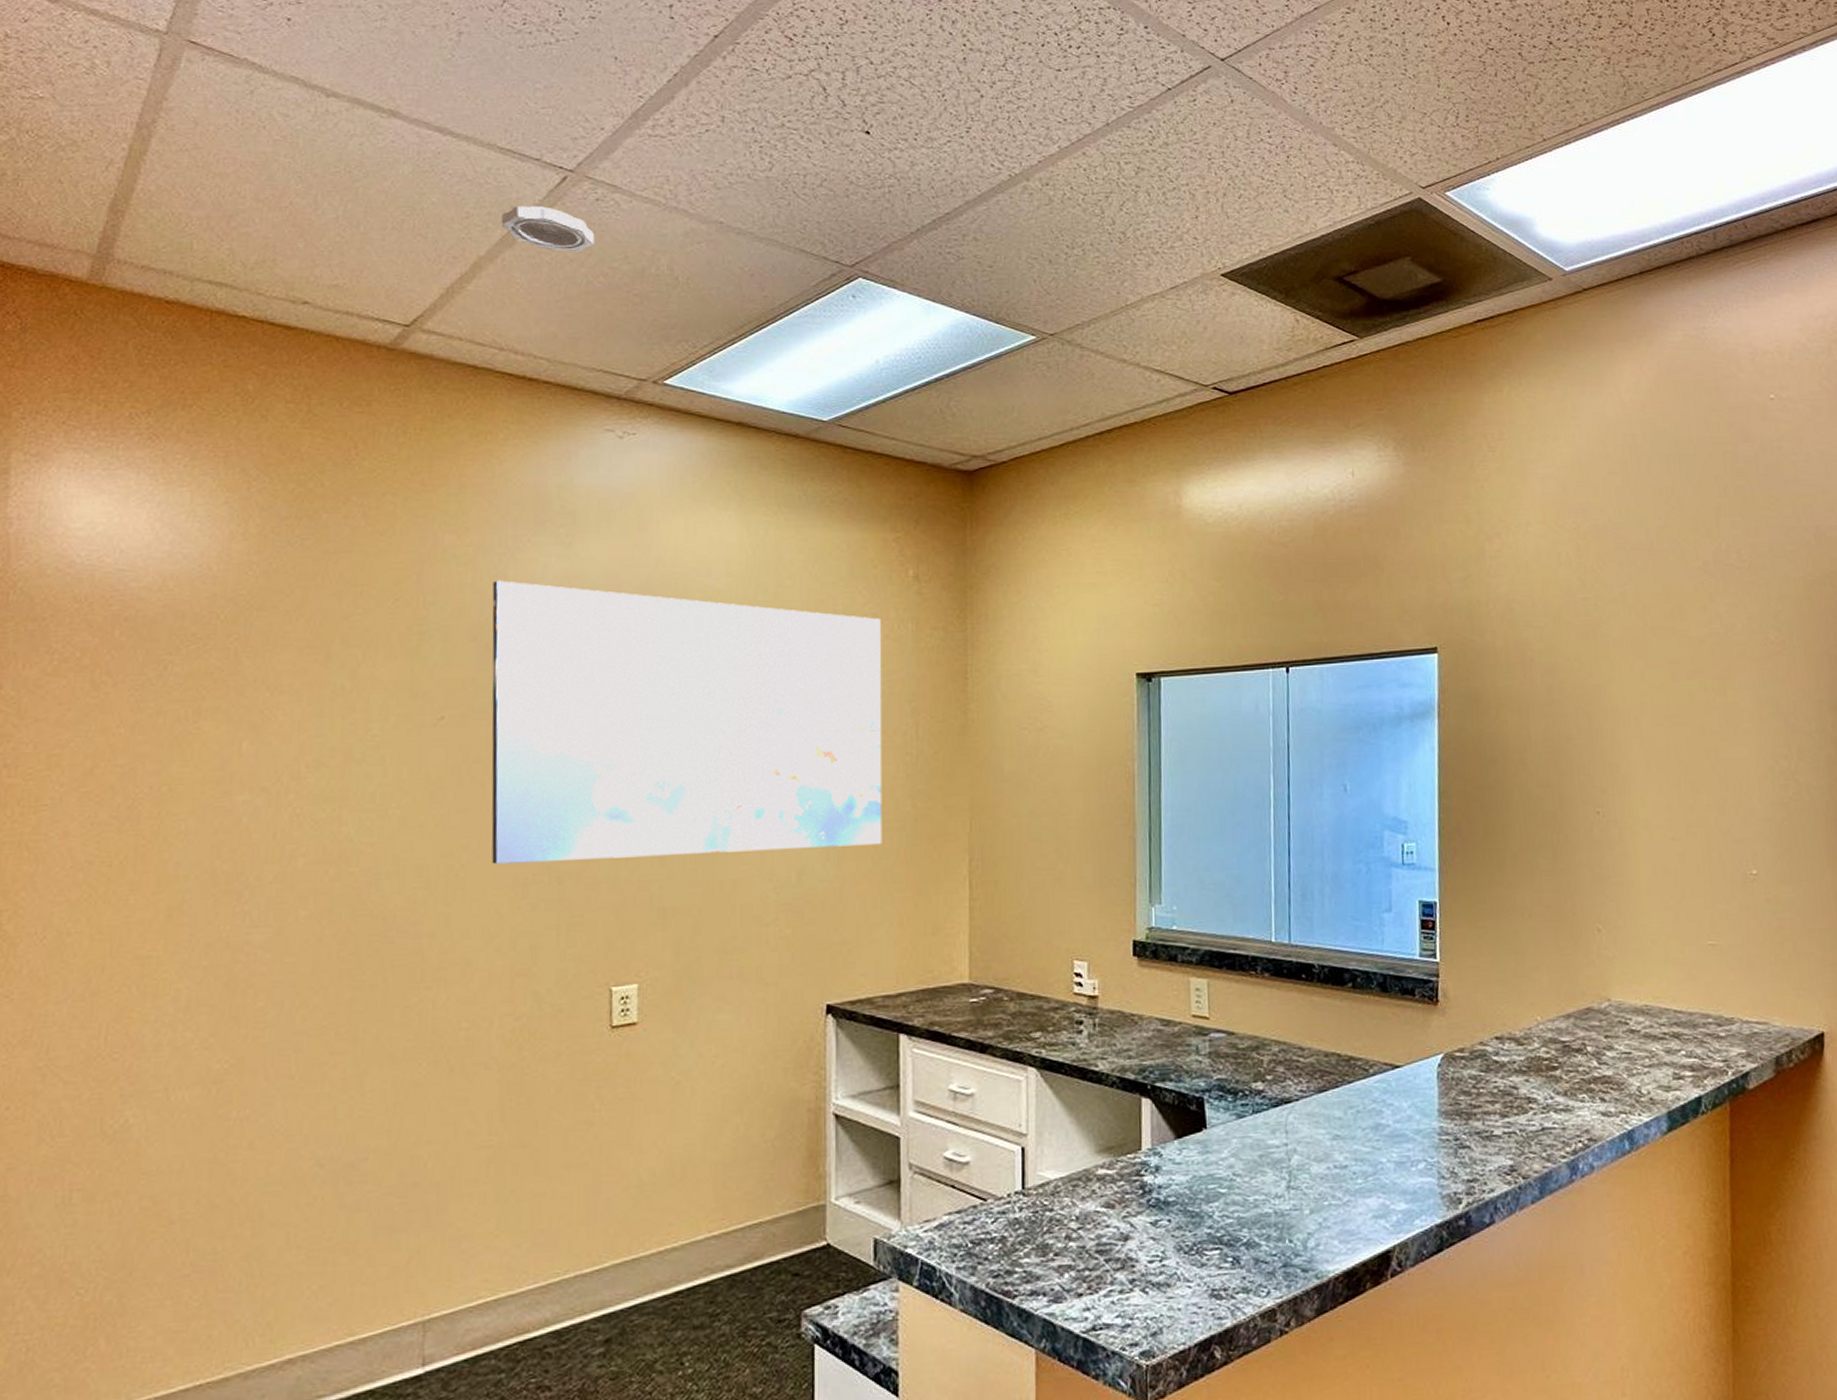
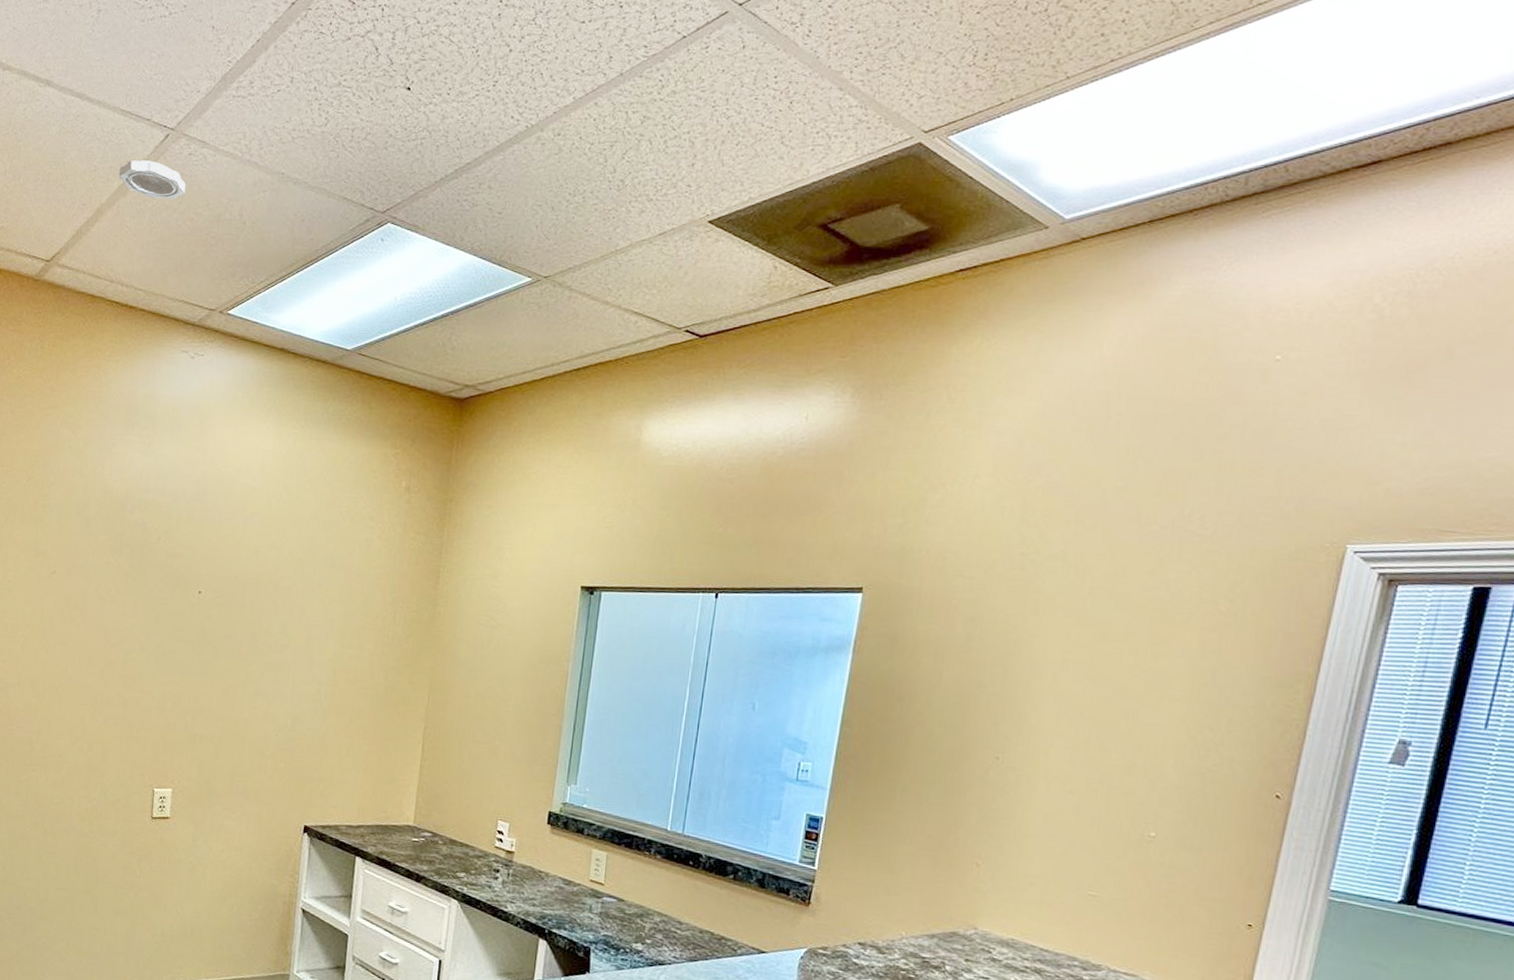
wall art: present [491,580,882,864] -> none [80,469,376,707]

